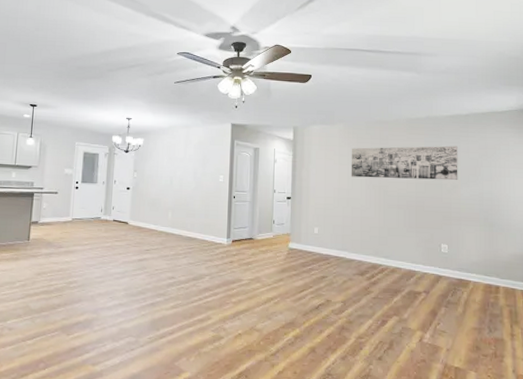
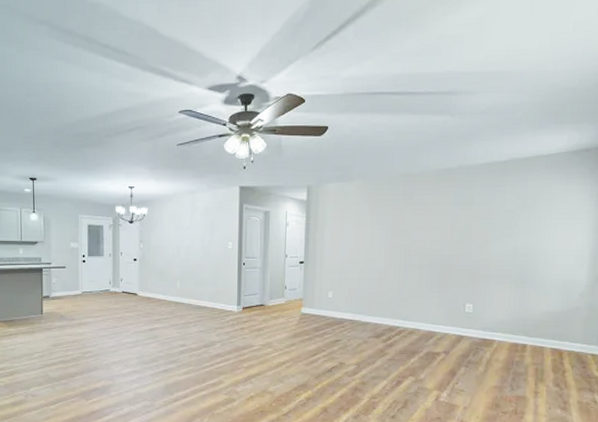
wall art: present [351,145,458,181] -> none [369,197,493,237]

